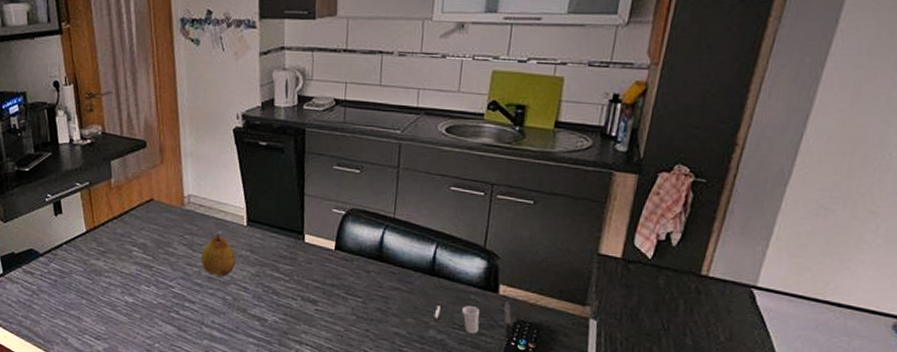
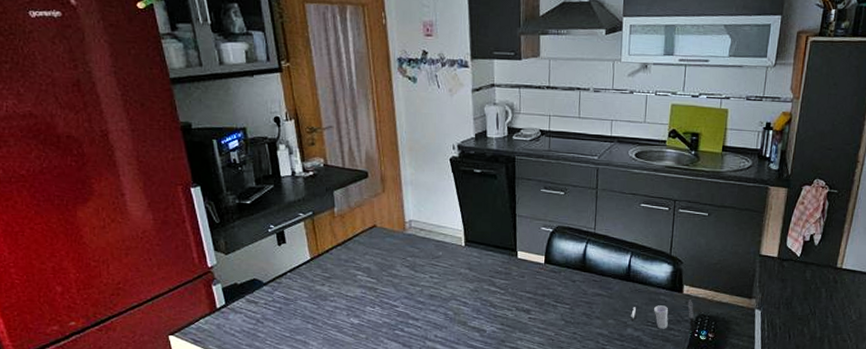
fruit: present [200,234,236,276] -> none [423,255,456,293]

